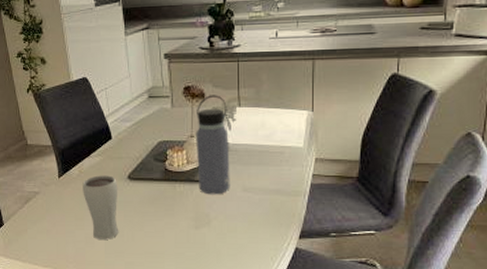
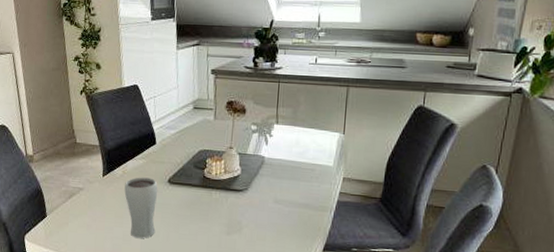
water bottle: present [196,95,230,195] -> none [233,111,266,205]

